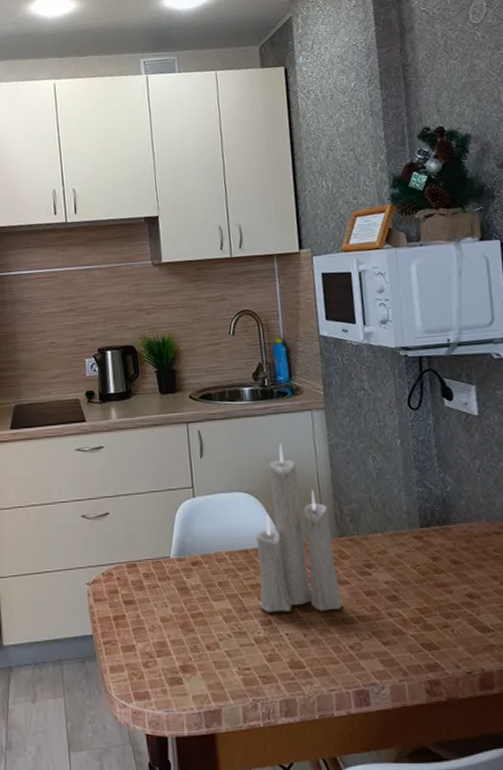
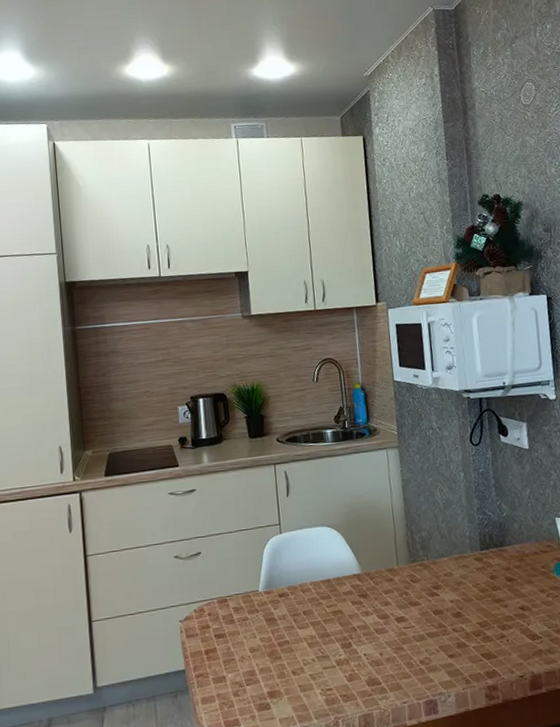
candle: present [256,443,342,613] -> none [337,480,413,636]

